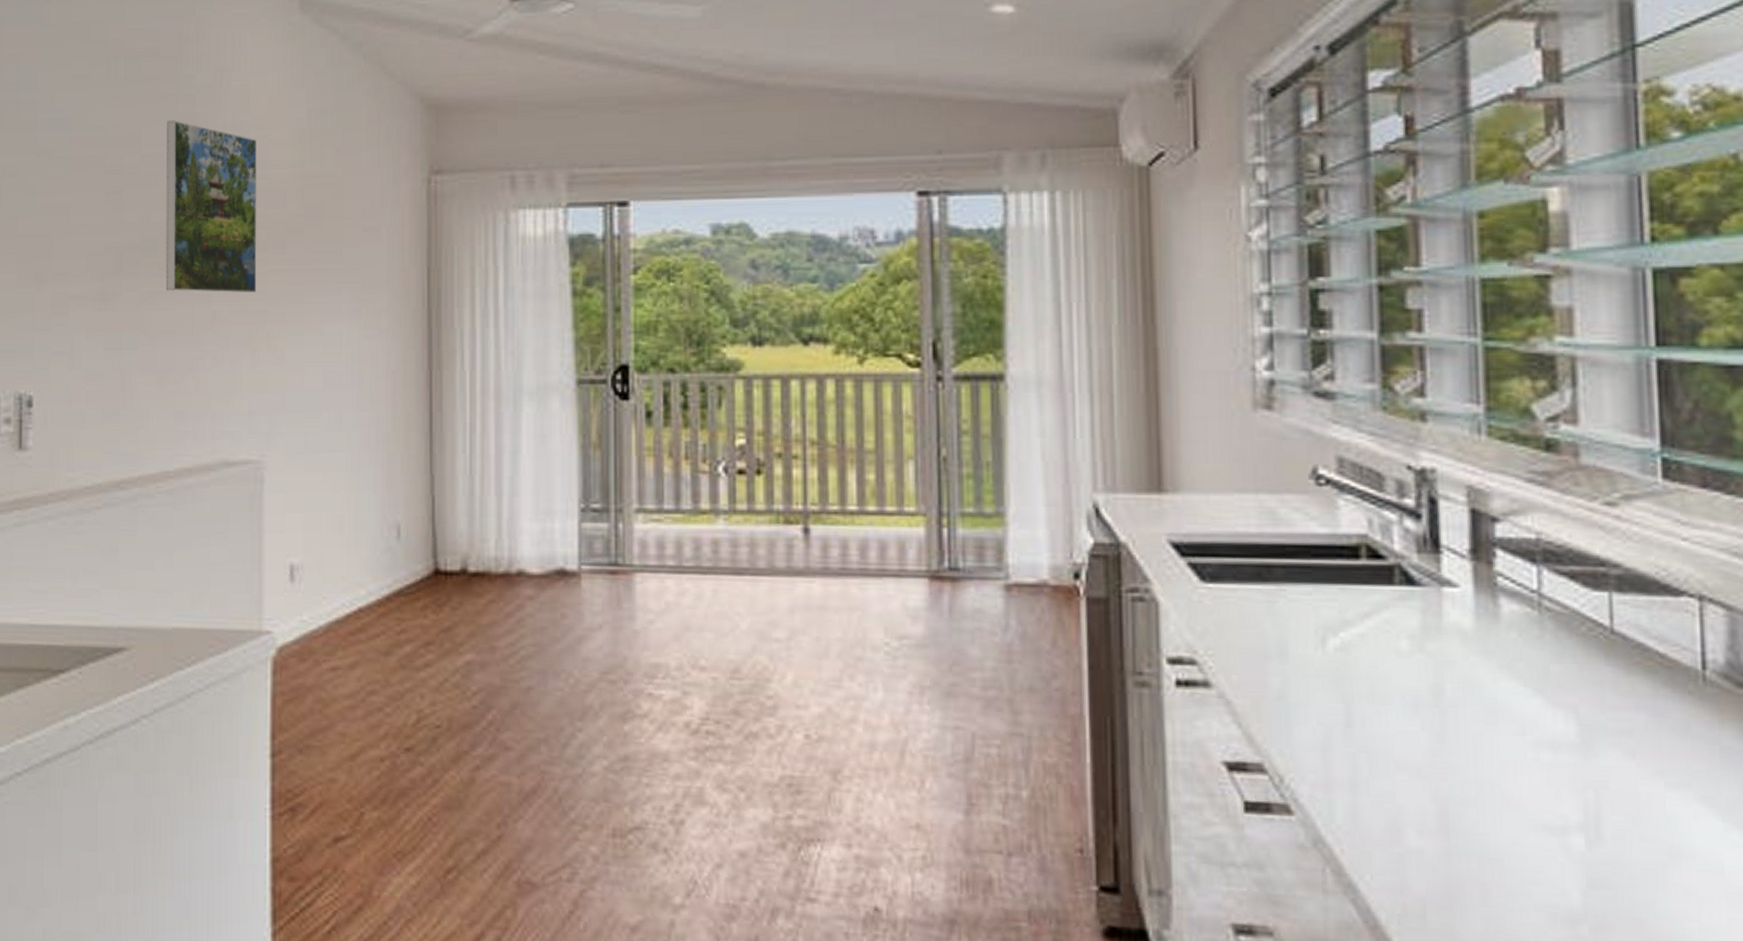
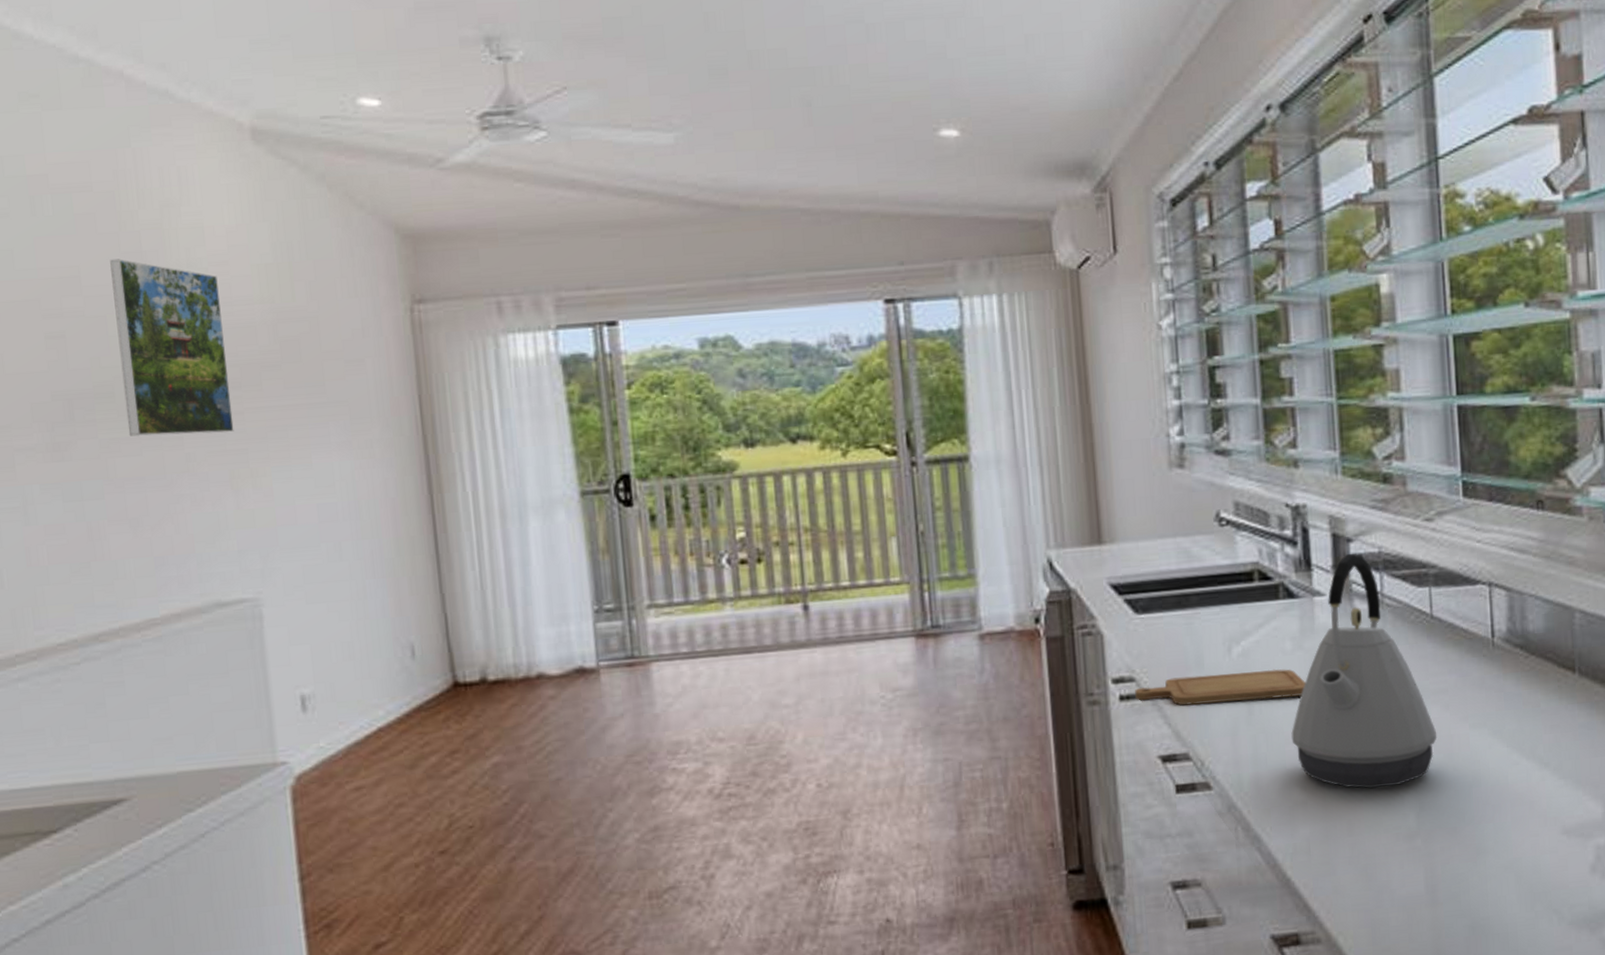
chopping board: none [1196,666,1427,712] -> present [1135,669,1306,706]
kettle: none [1404,536,1617,848] -> present [1291,553,1437,789]

